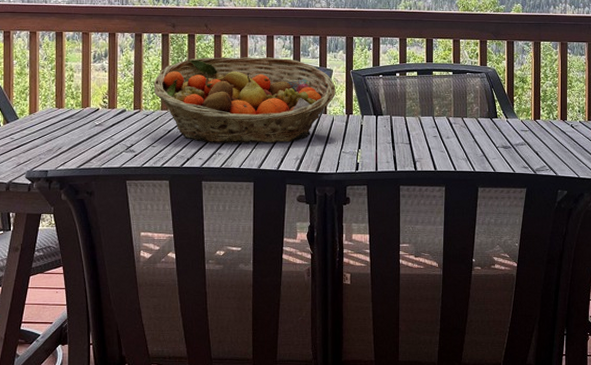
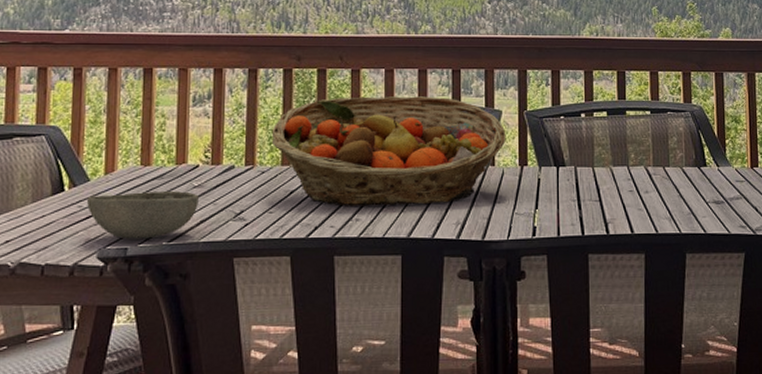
bowl: none [17,128,99,164] -> present [87,191,199,239]

